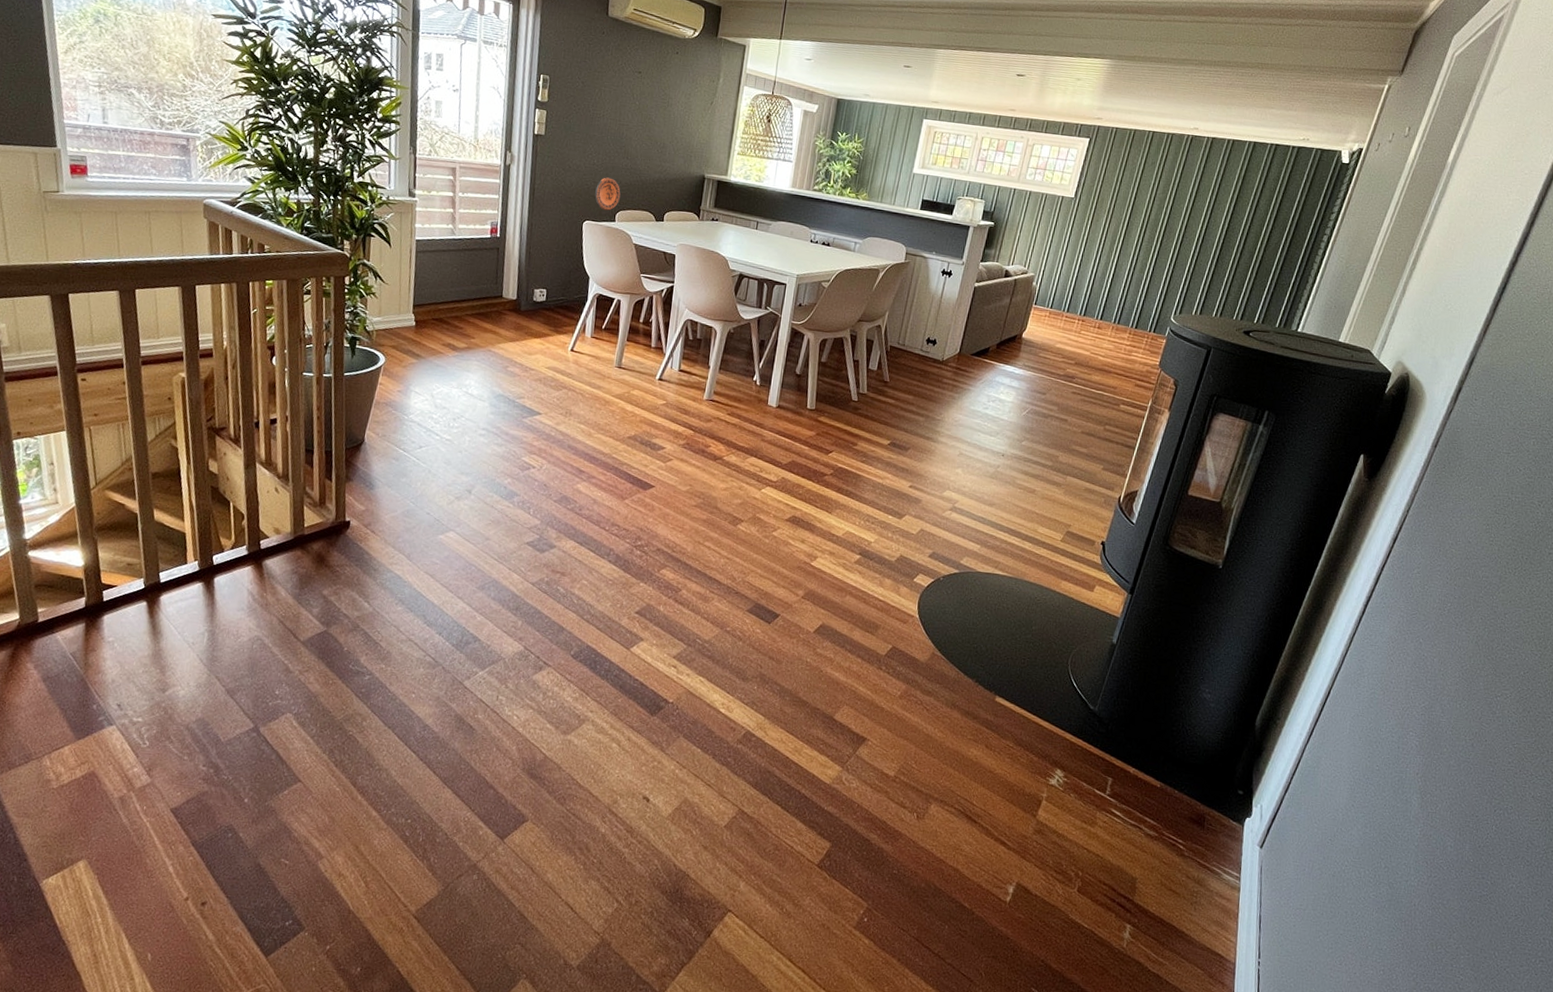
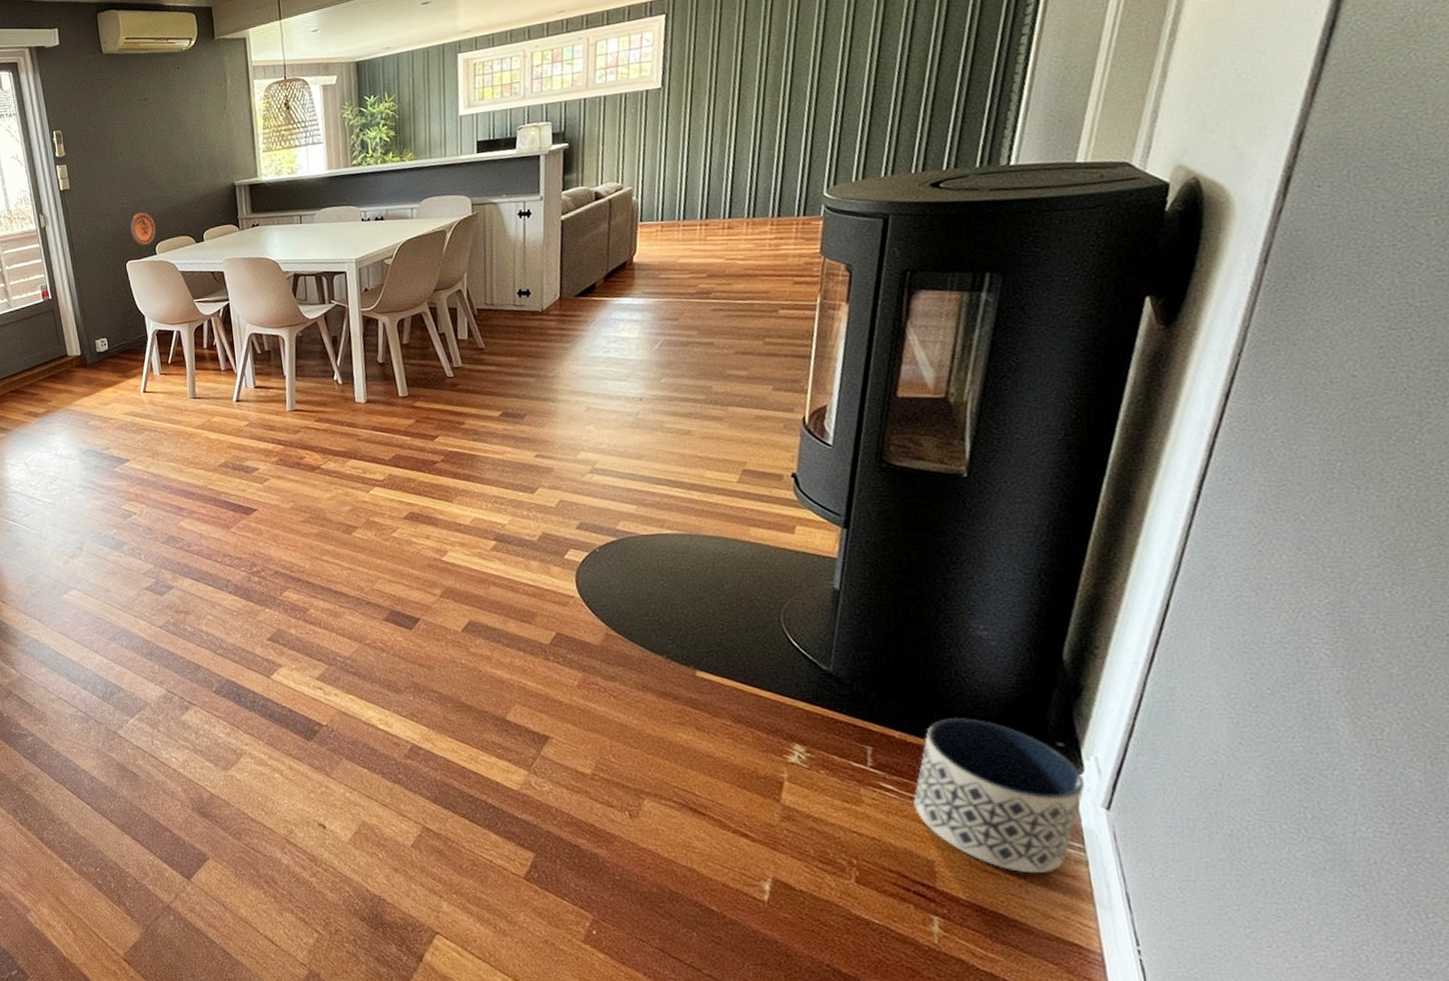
planter: none [1132,761,1251,895] -> present [913,717,1085,874]

